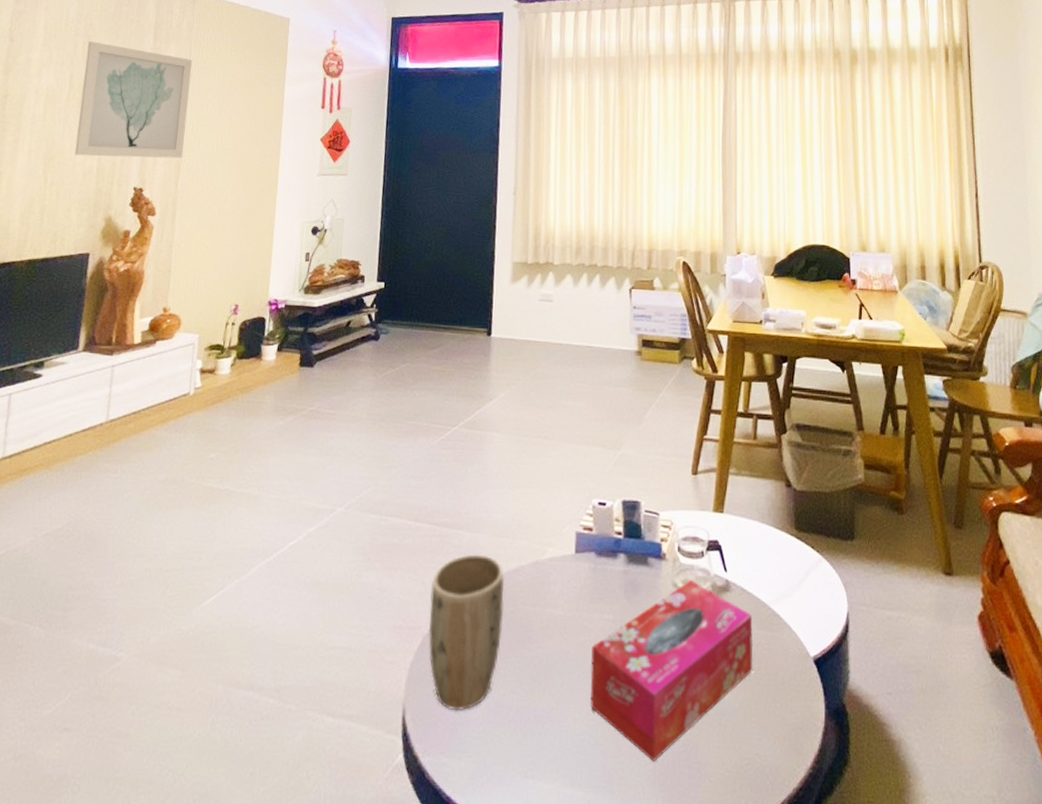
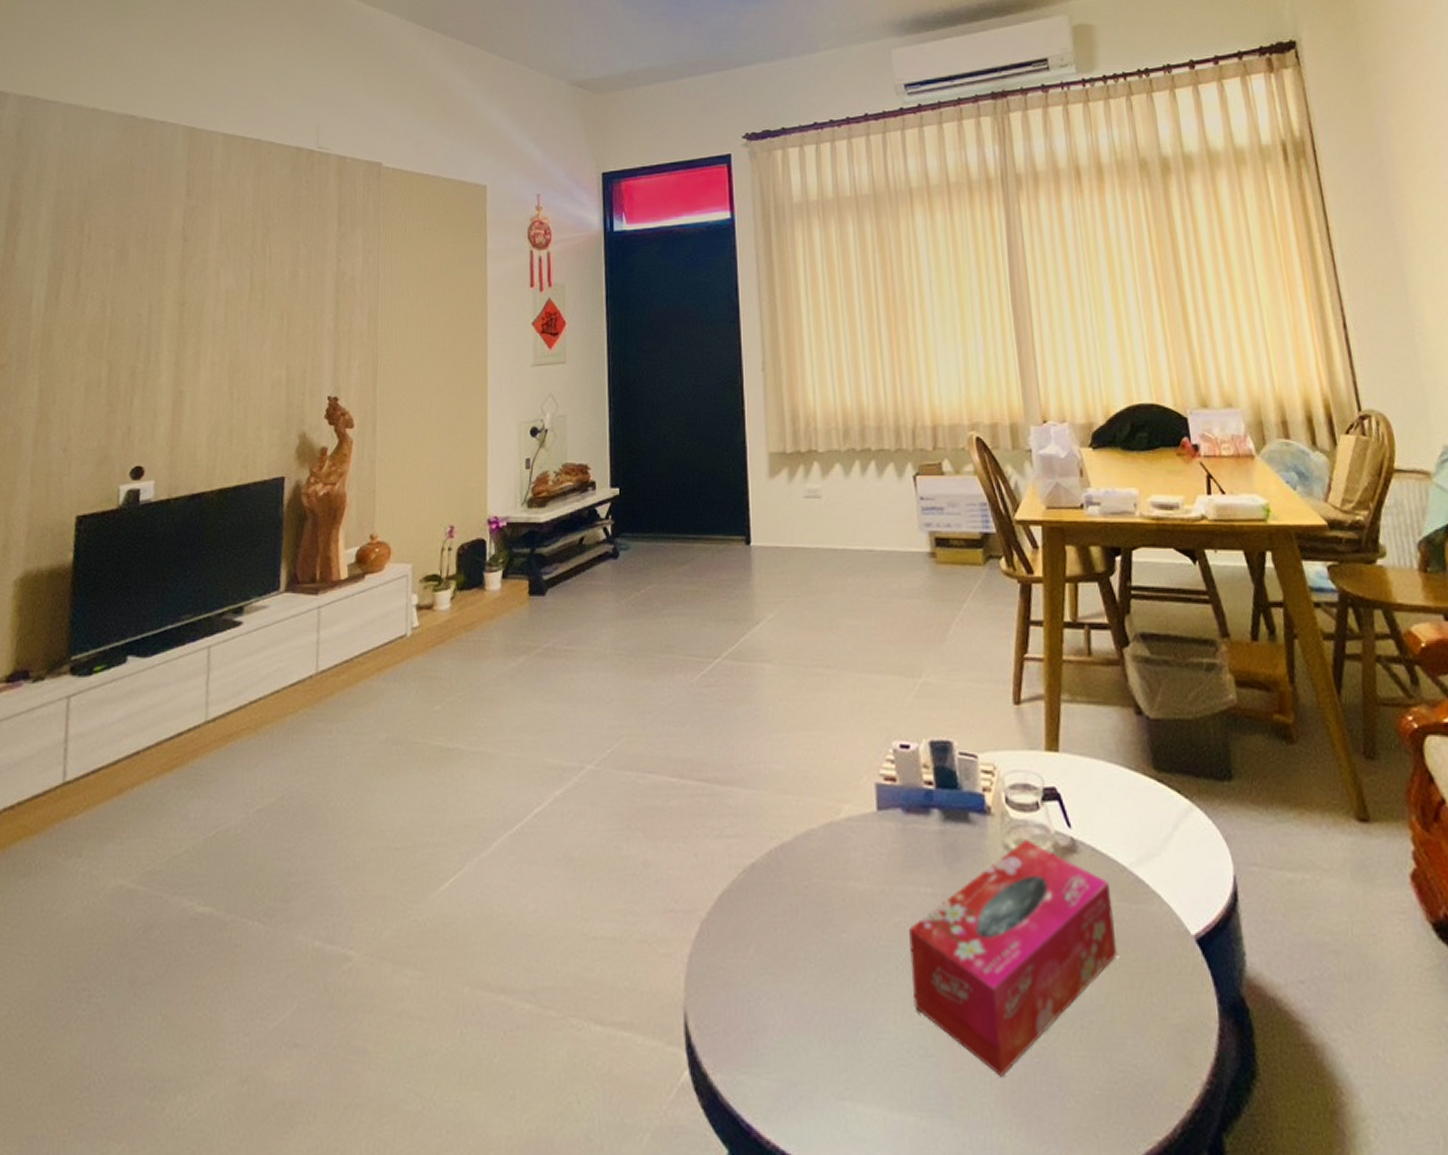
wall art: present [74,41,192,159] -> none [260,233,382,365]
plant pot: present [428,554,505,710] -> none [706,816,797,1014]

